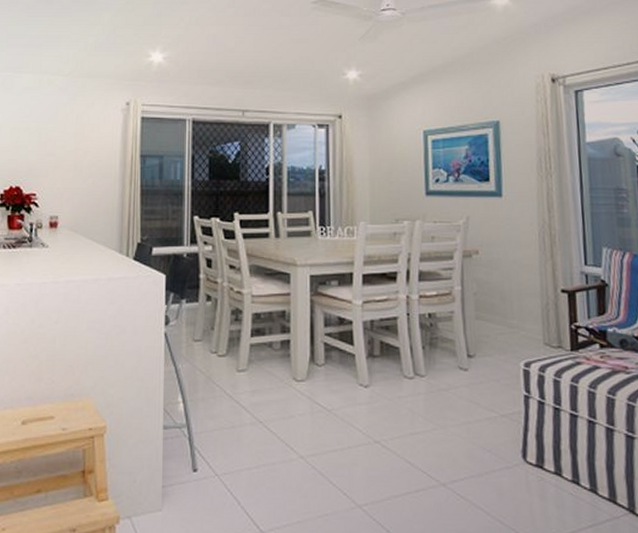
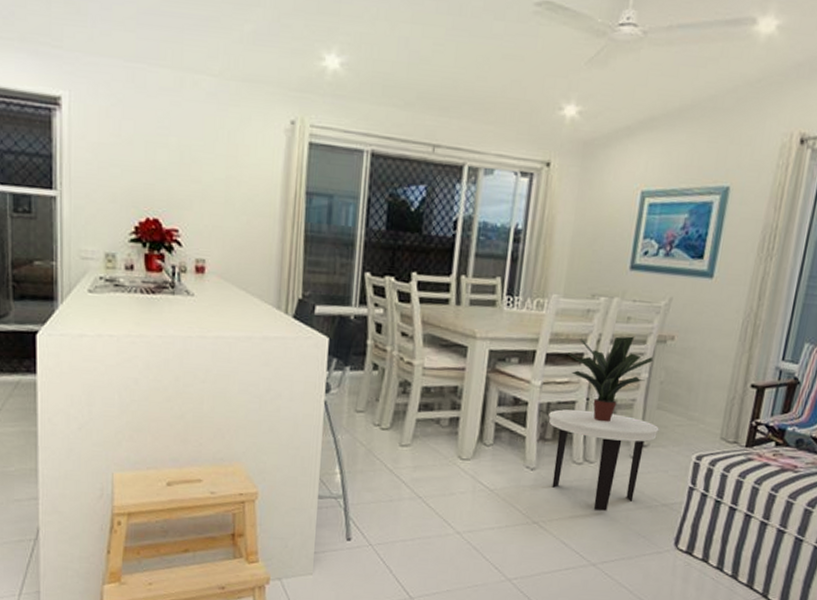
side table: none [374,325,482,425] -> present [548,409,659,511]
potted plant: none [383,253,463,335] -> present [568,336,654,422]

